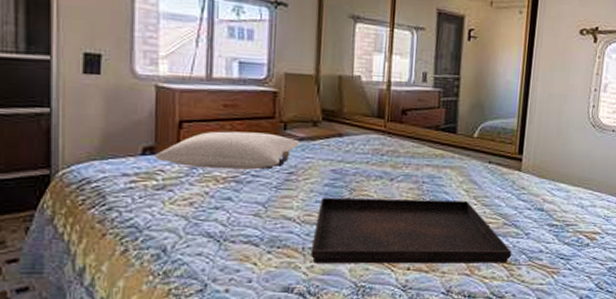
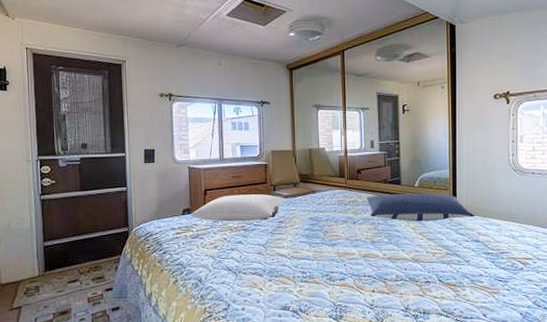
serving tray: present [311,198,511,264] -> none [299,237,455,288]
pillow: none [411,144,543,183] -> present [367,193,475,222]

